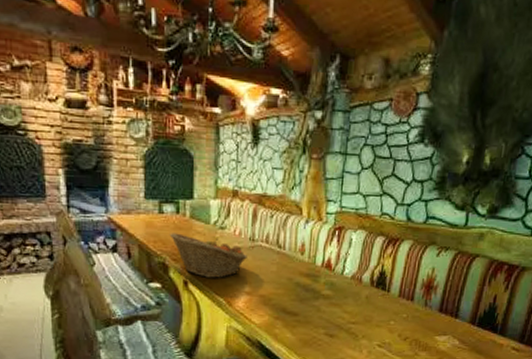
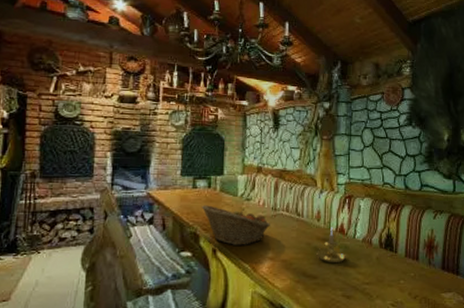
candle holder: none [298,262,331,301] -> present [316,227,346,264]

